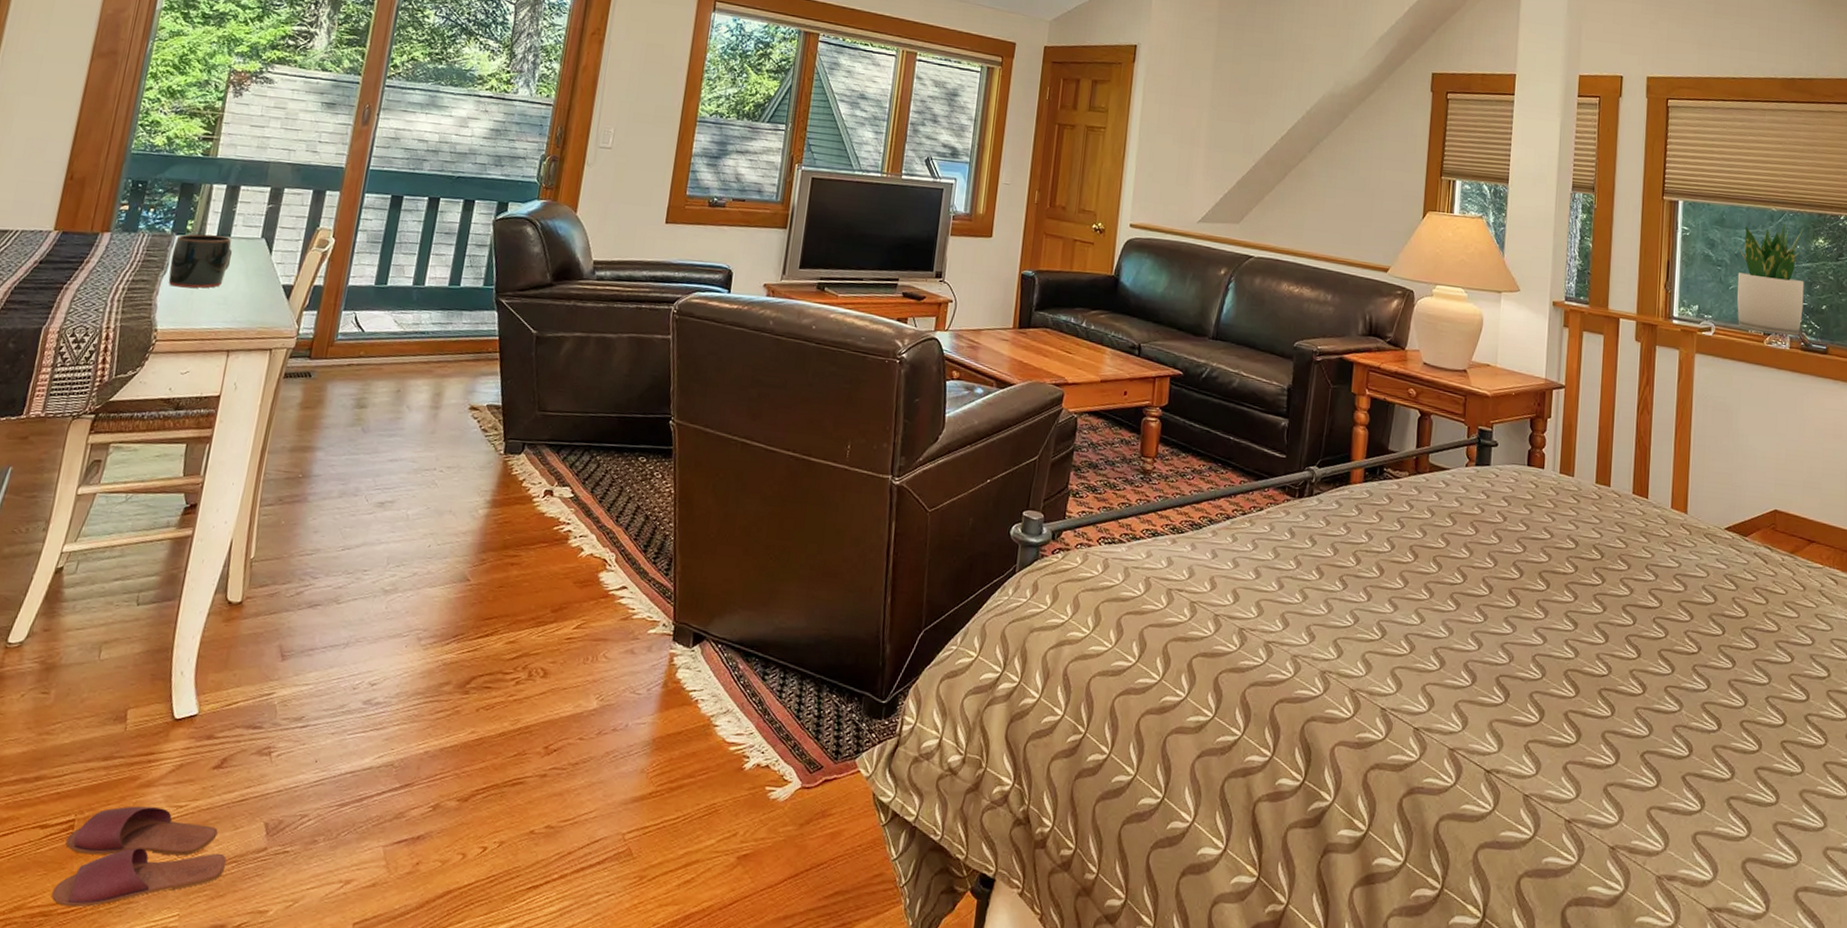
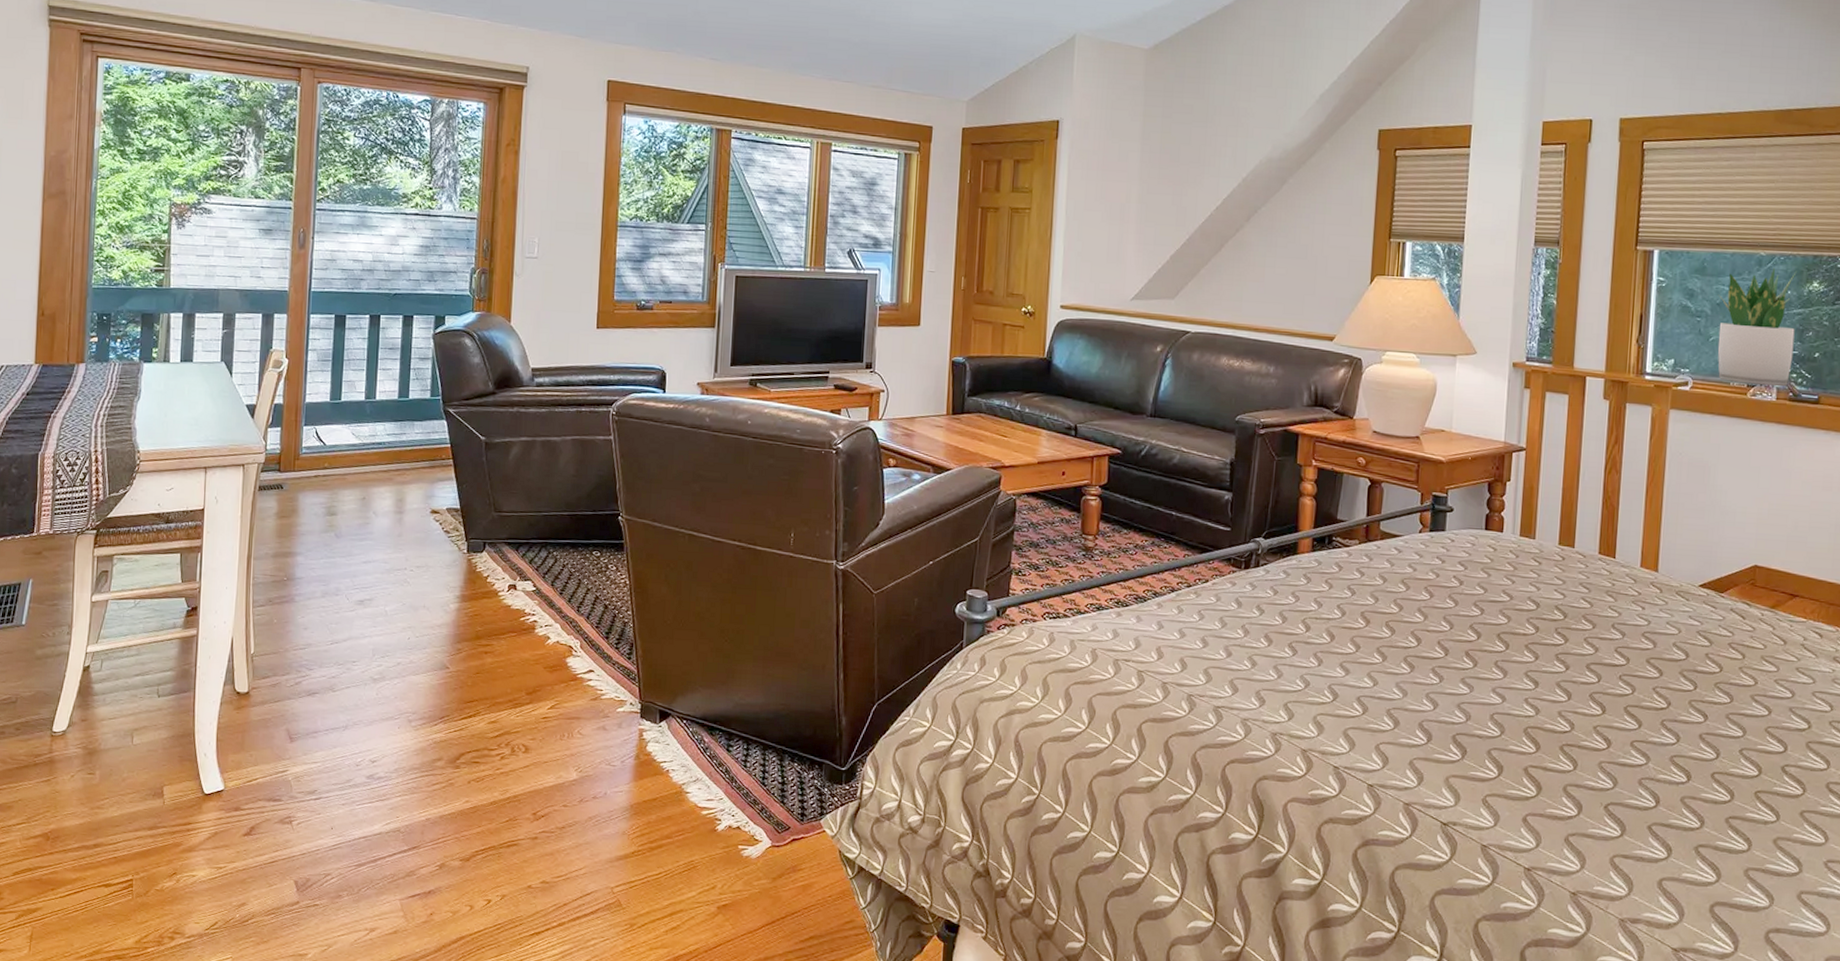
slippers: present [52,806,227,908] -> none [123,867,266,952]
mug: present [168,234,232,288] -> none [142,360,196,412]

